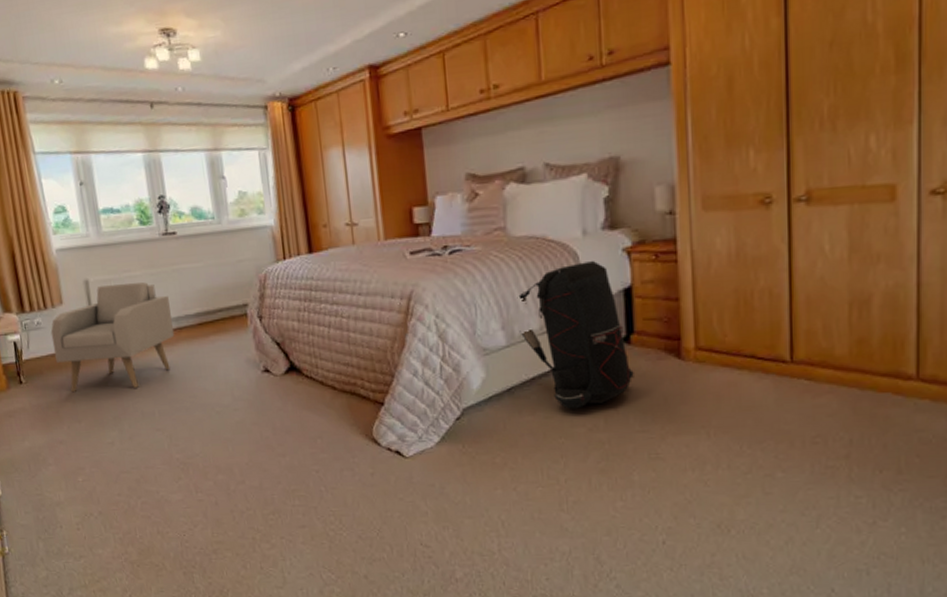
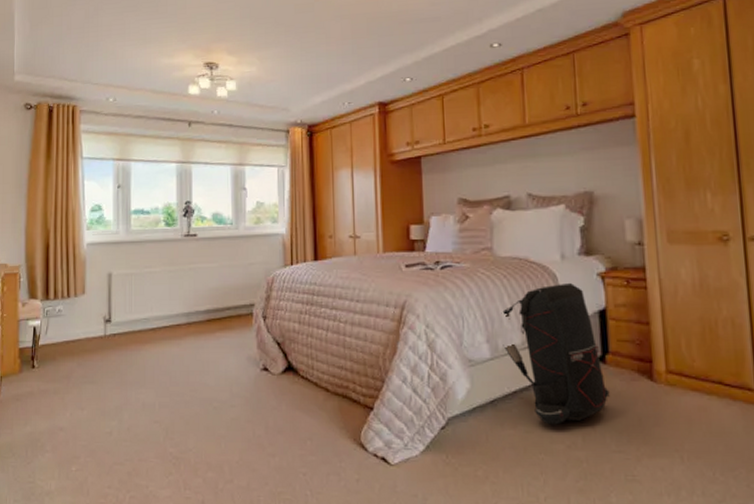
armchair: present [50,282,175,393] -> none [69,278,184,380]

